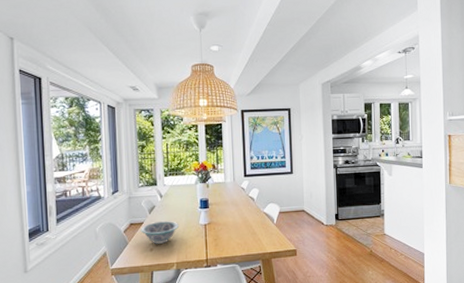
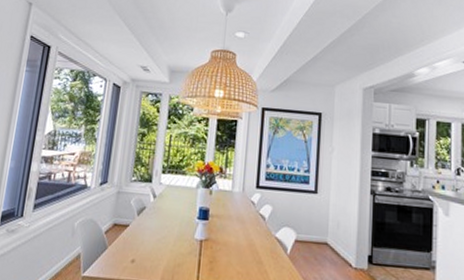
bowl: present [140,220,180,244] -> none [124,226,170,256]

